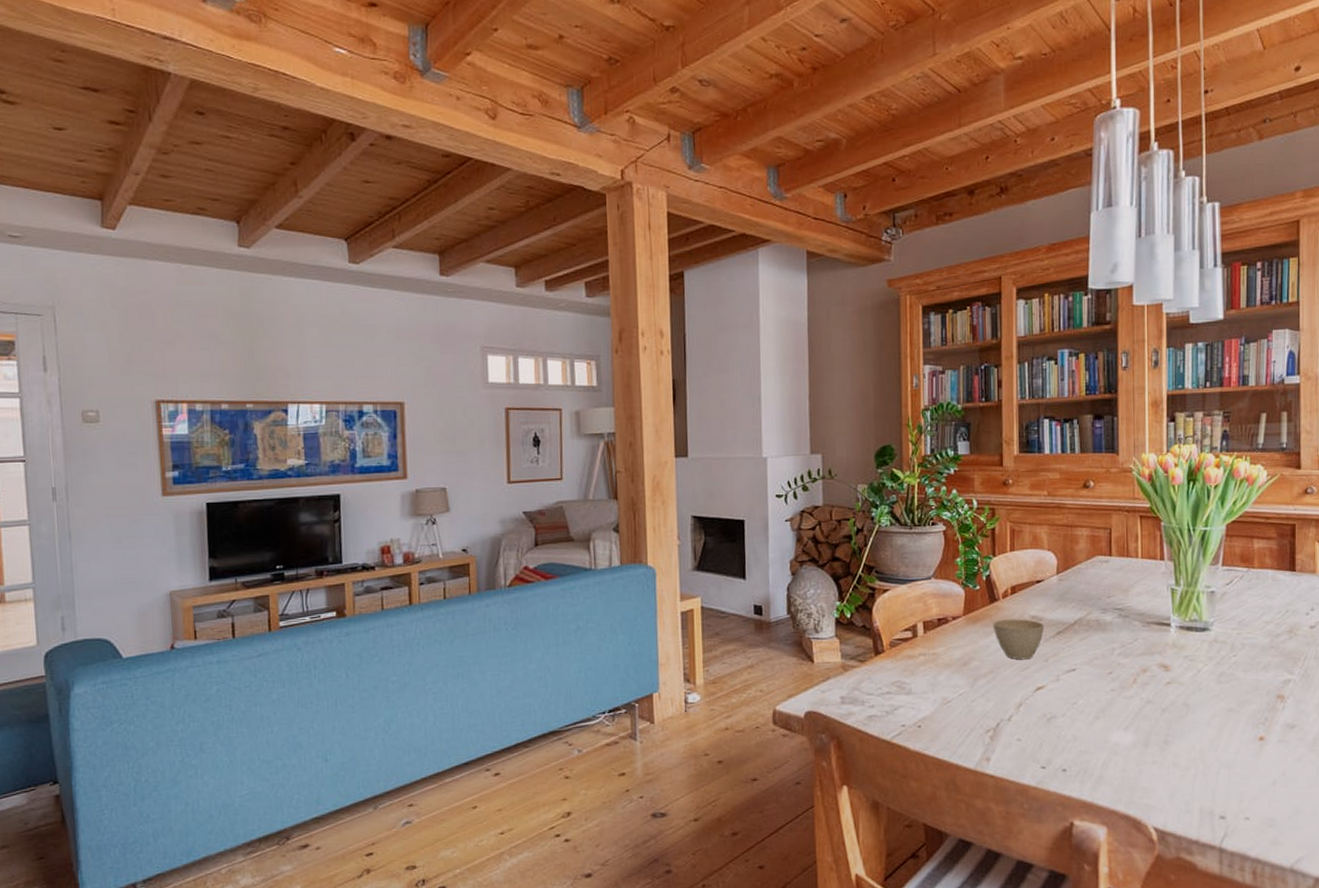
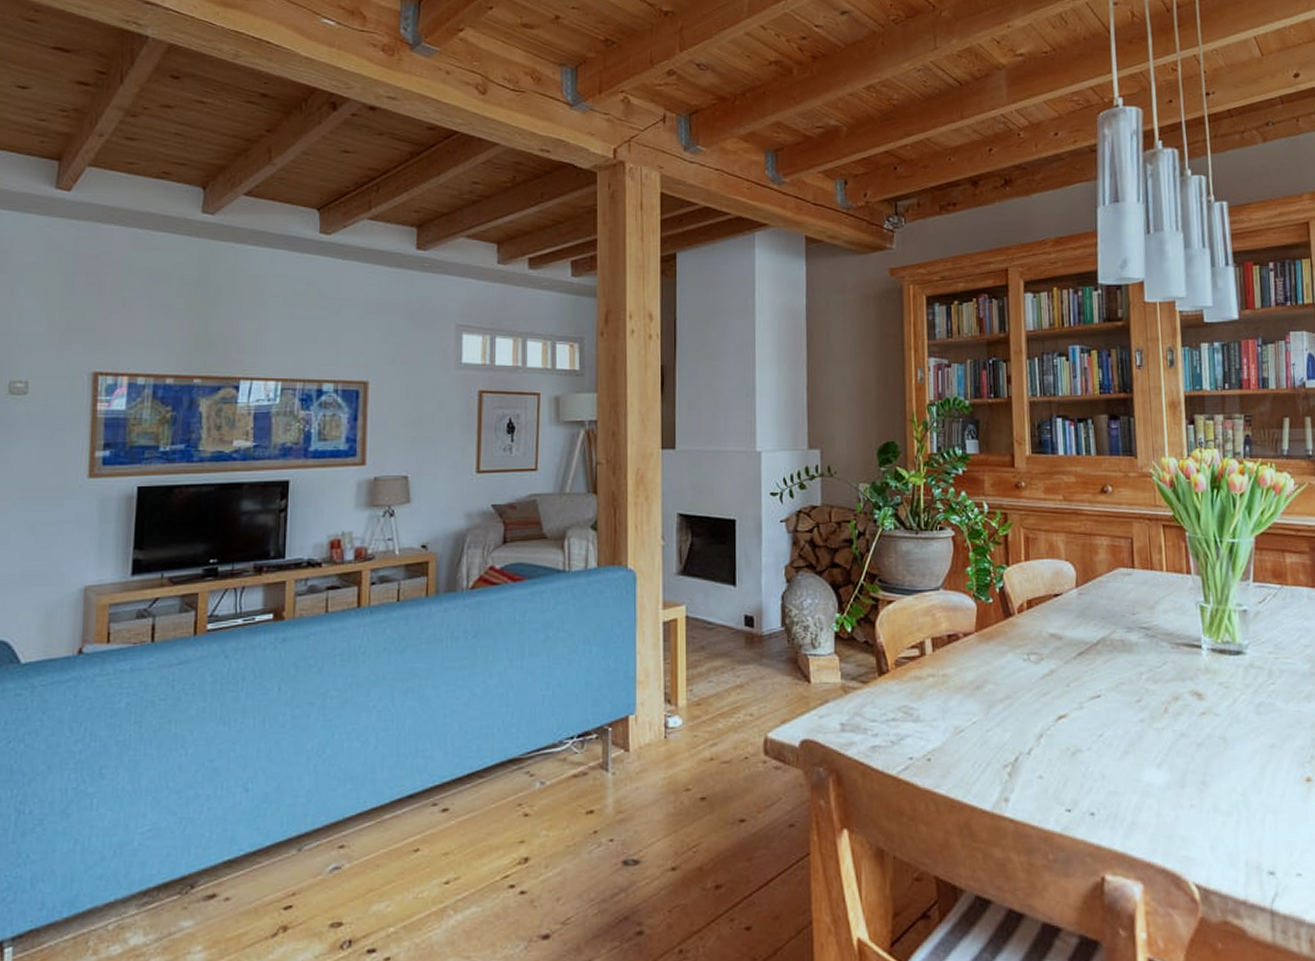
cup: present [993,618,1045,660] -> none [1008,636,1065,684]

